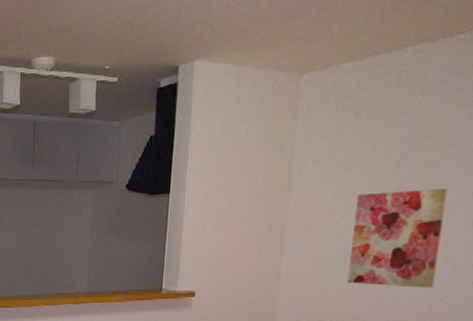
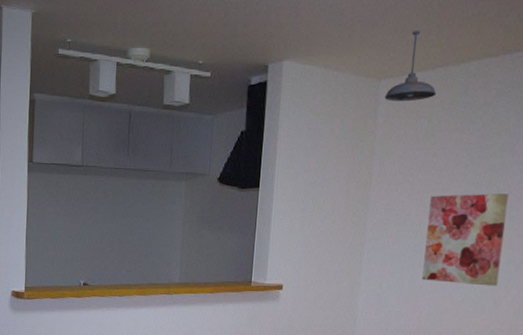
pendant light: none [306,18,365,96] -> present [384,30,437,102]

